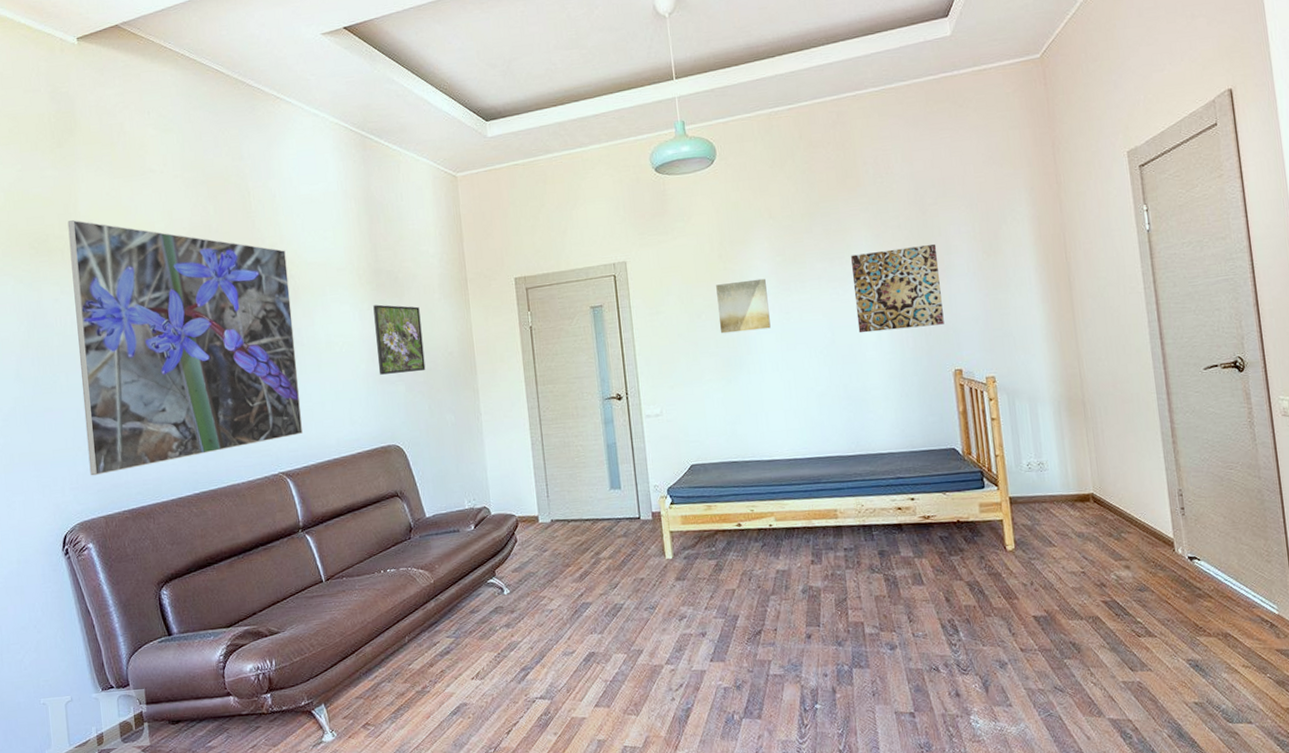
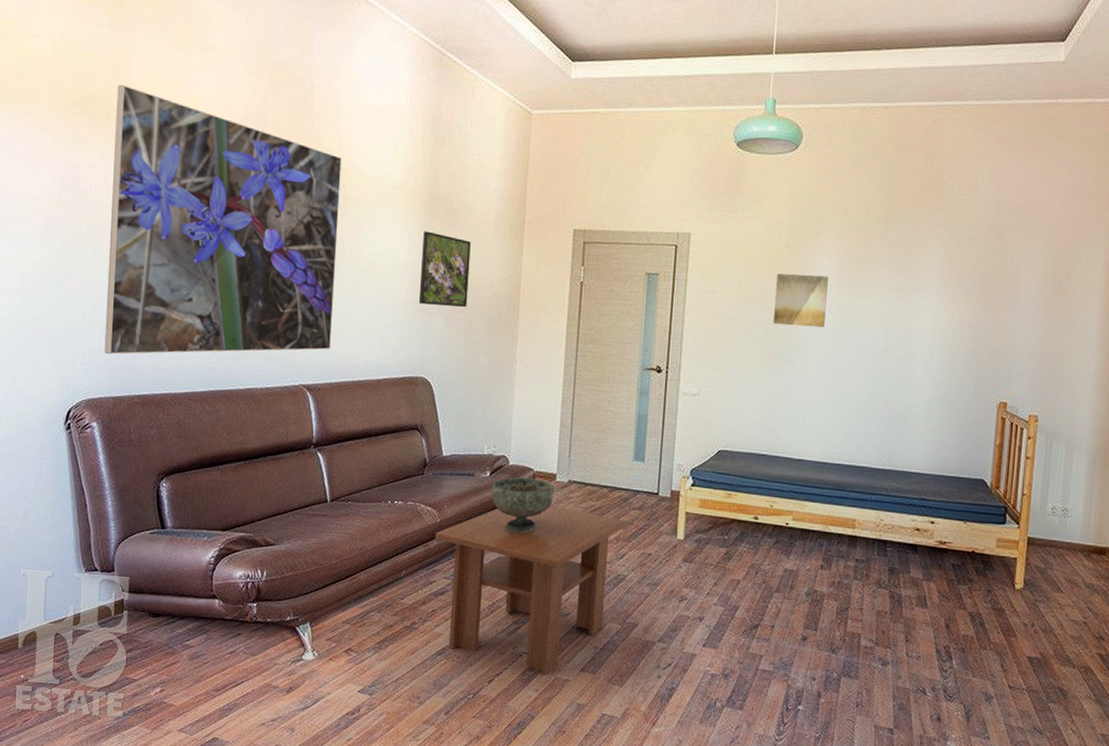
coffee table: none [431,547,615,718] -> present [435,505,627,676]
decorative bowl: none [478,523,540,581] -> present [491,477,555,534]
wall art: present [851,244,944,333] -> none [911,268,1006,355]

